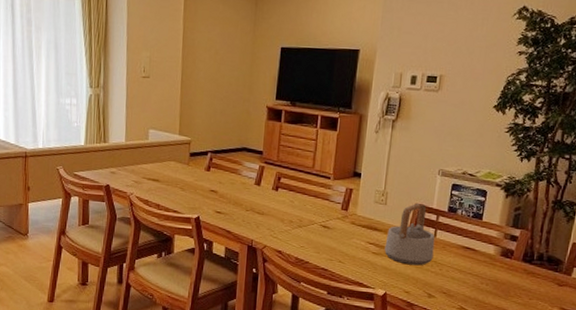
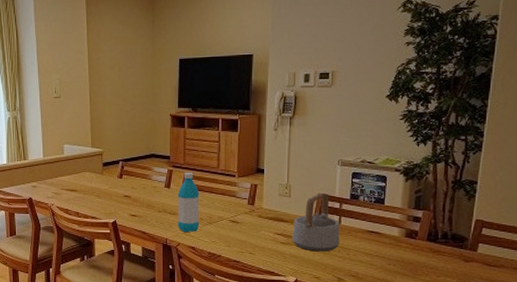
water bottle: none [265,169,292,235] -> present [178,172,200,232]

